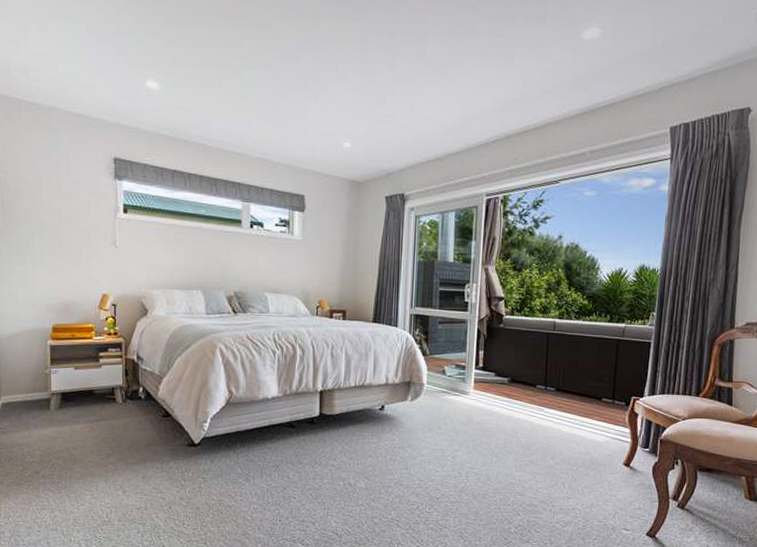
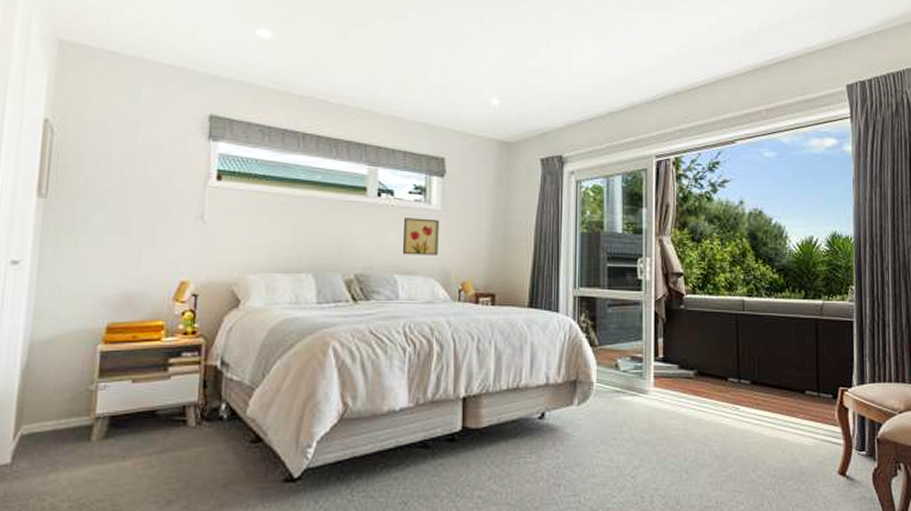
wall art: none [271,246,300,278] -> present [402,218,439,255]

